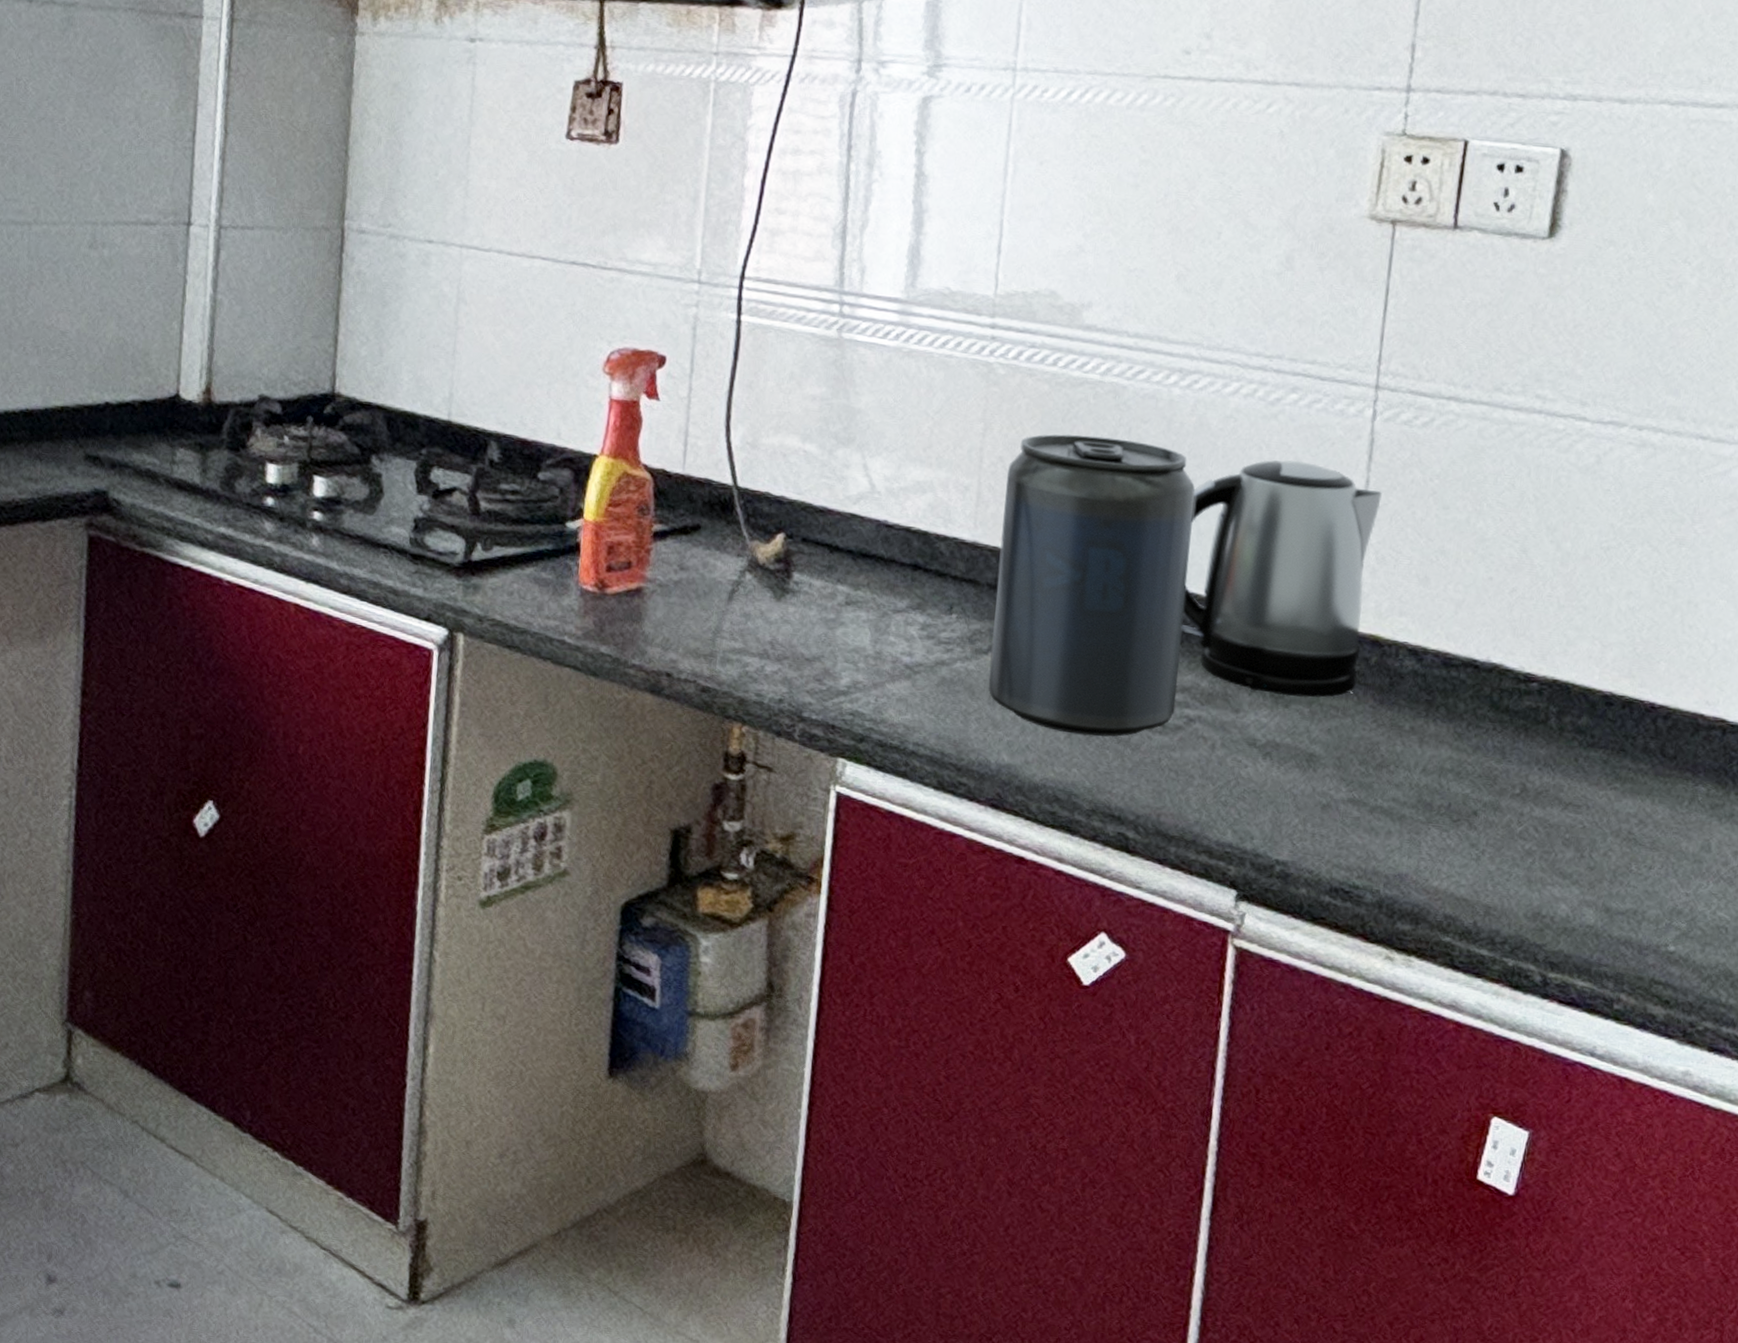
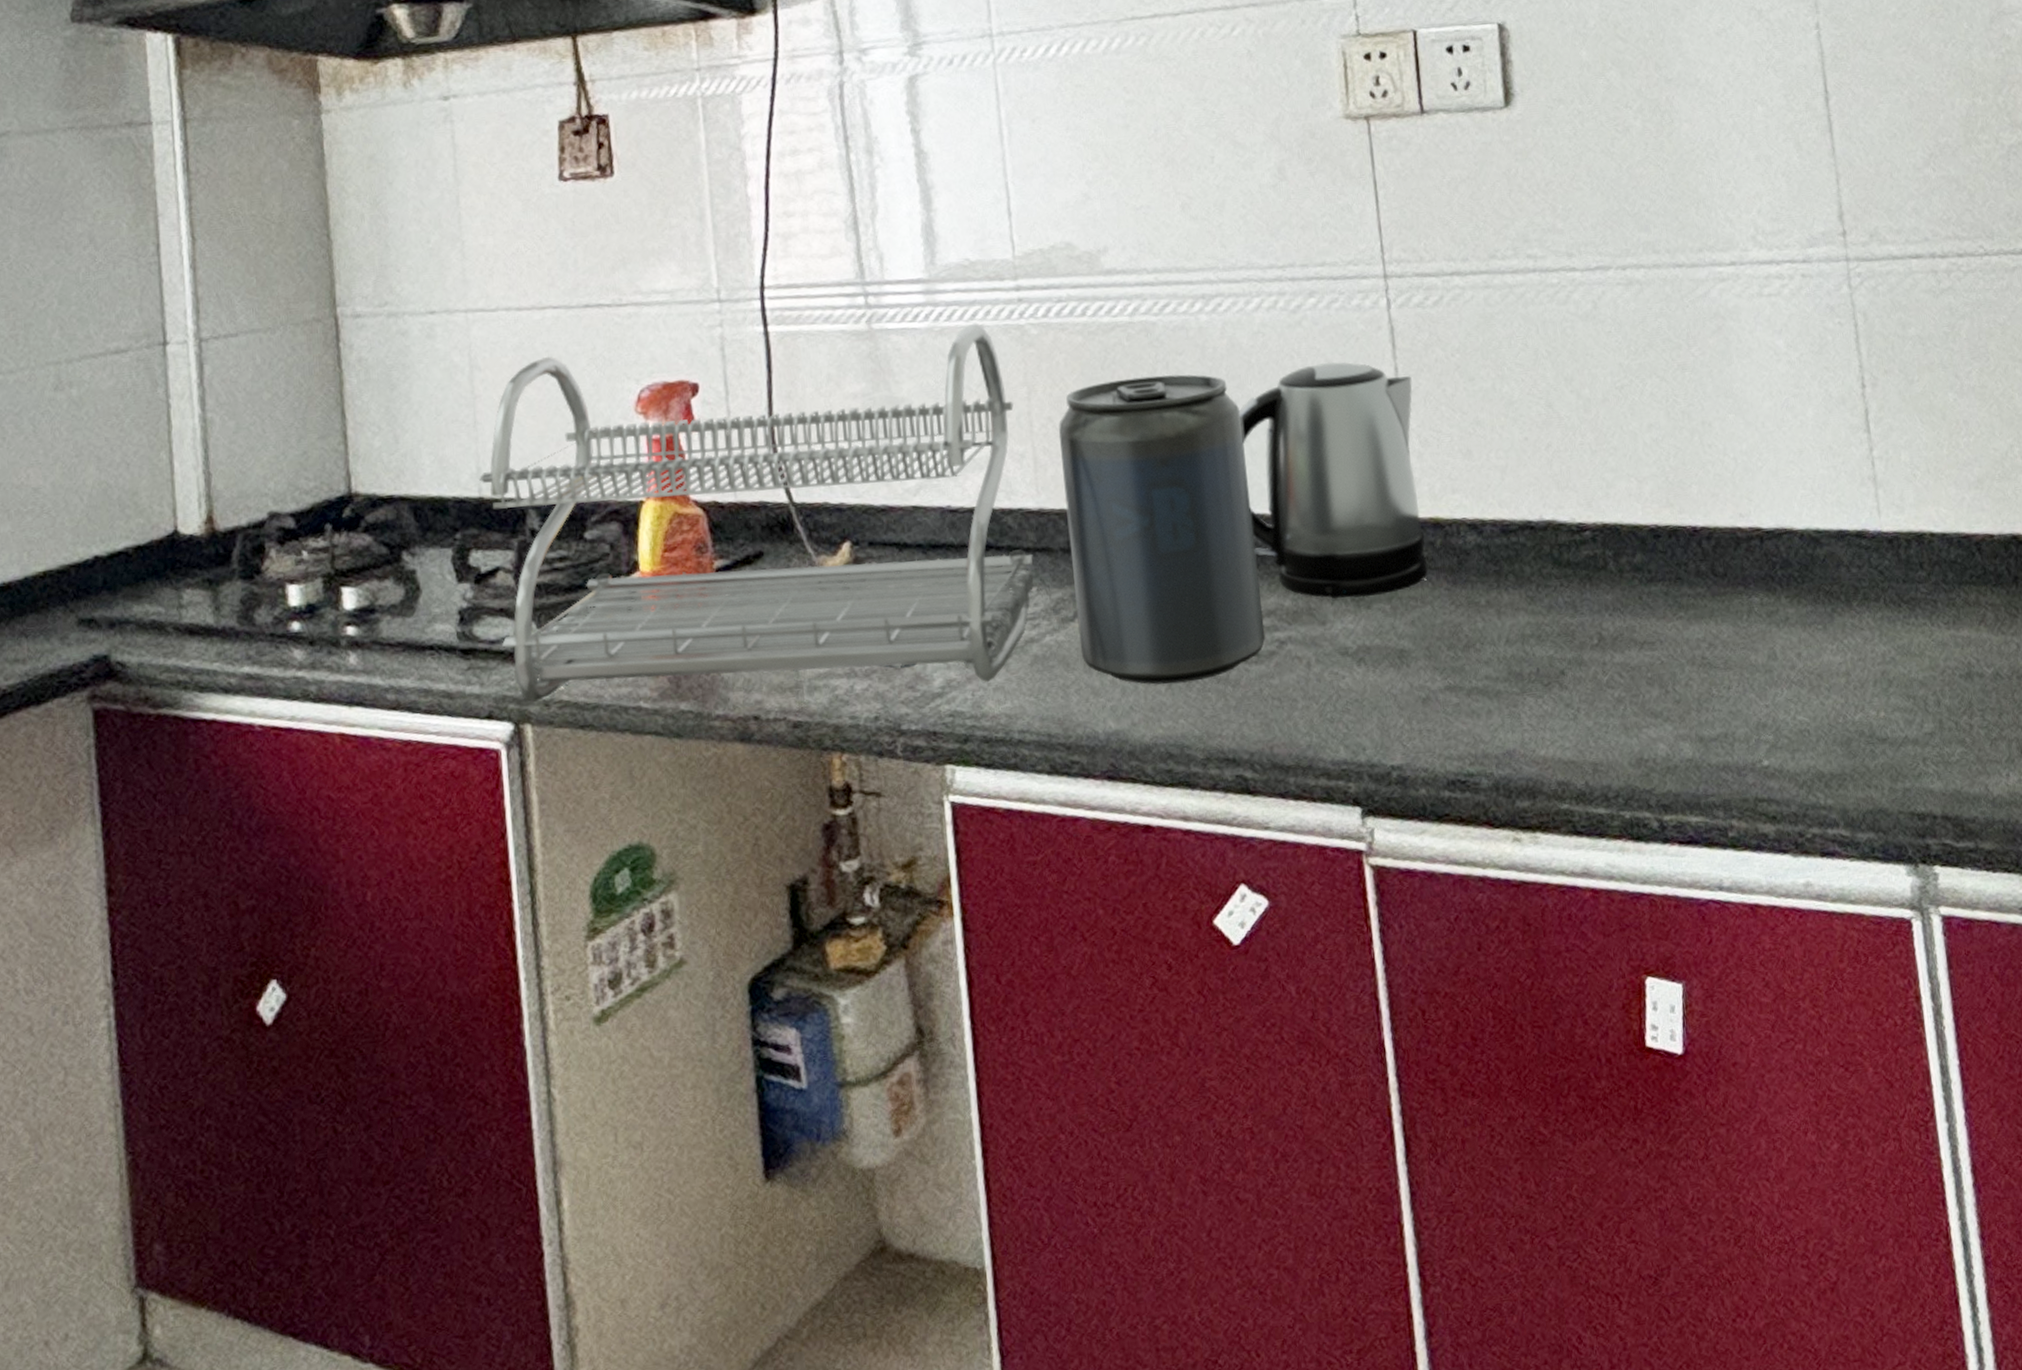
dish rack: none [447,303,969,692] -> present [479,323,1034,702]

